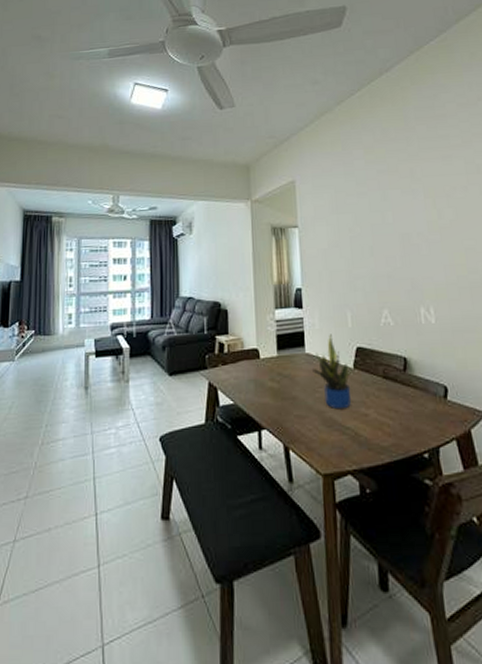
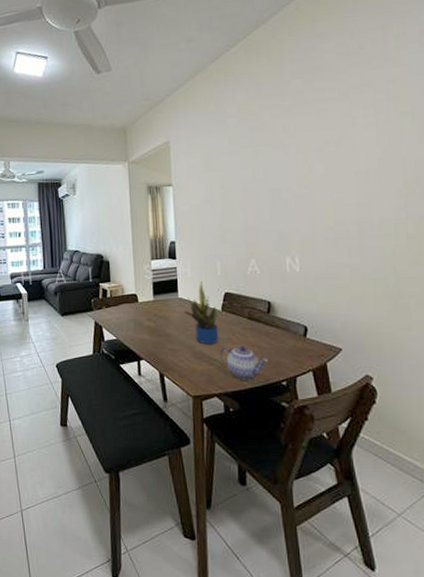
teapot: none [352,410,407,453] -> present [219,345,268,380]

